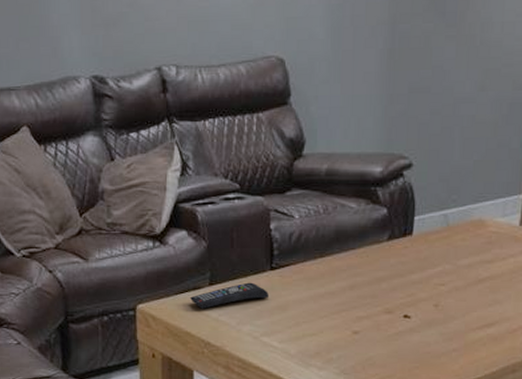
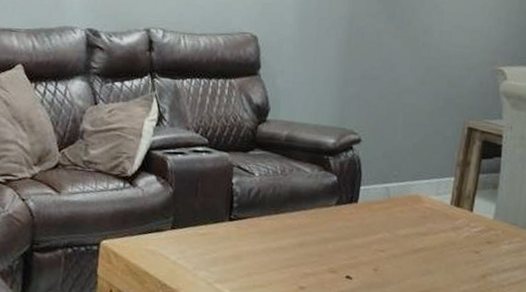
remote control: present [190,282,270,309] -> none [152,230,226,251]

